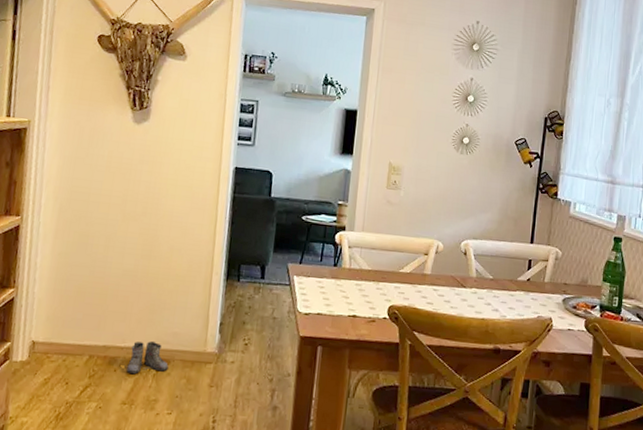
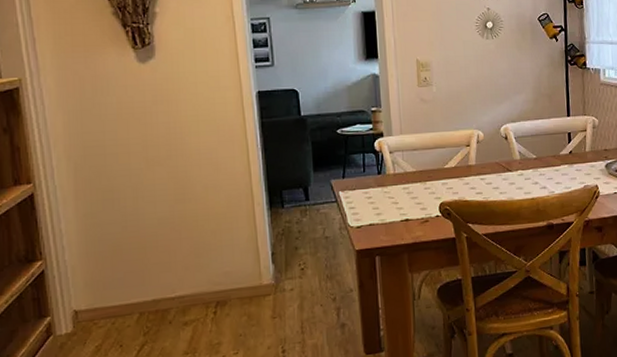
boots: present [125,340,169,375] -> none [179,284,226,323]

